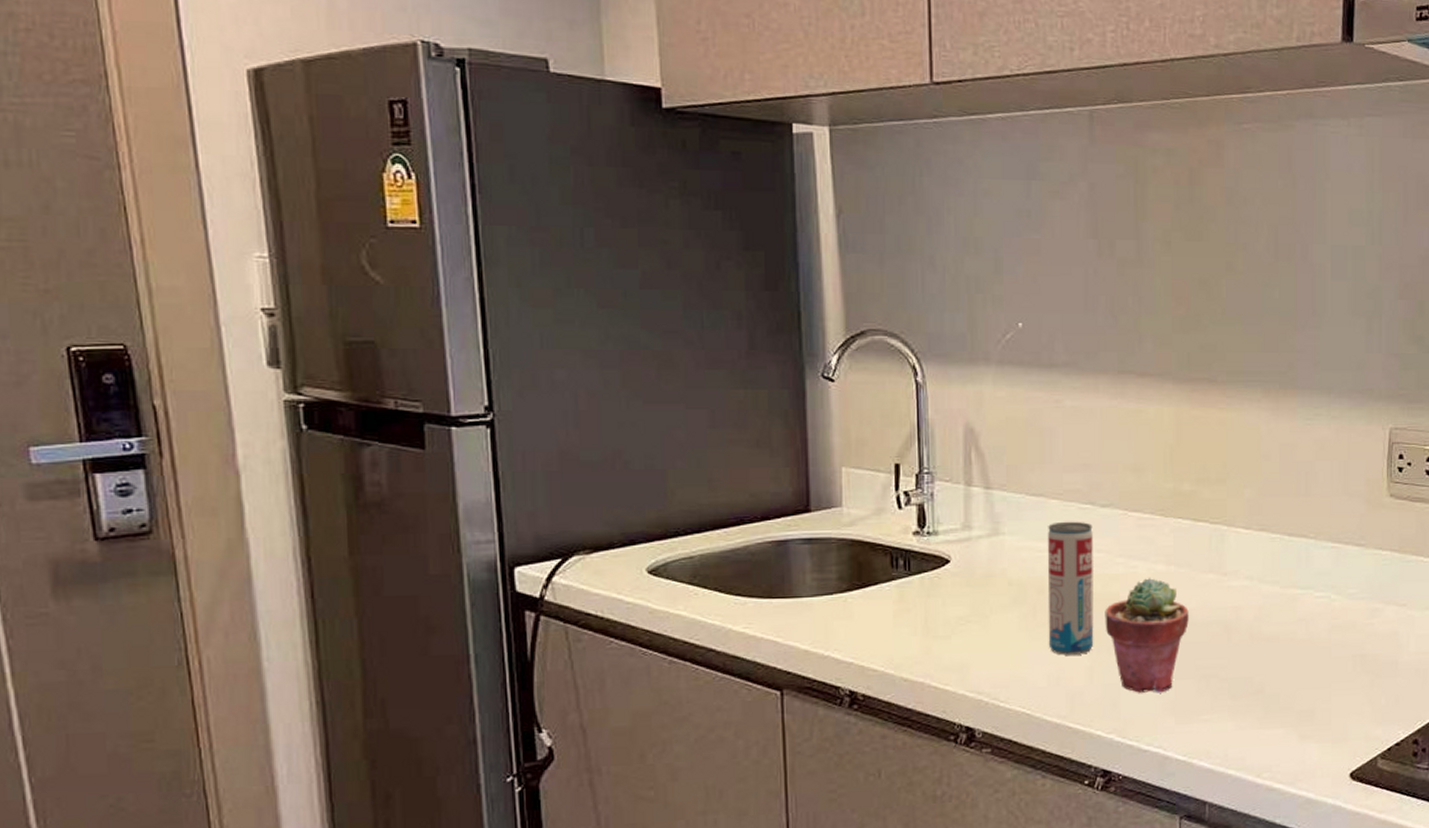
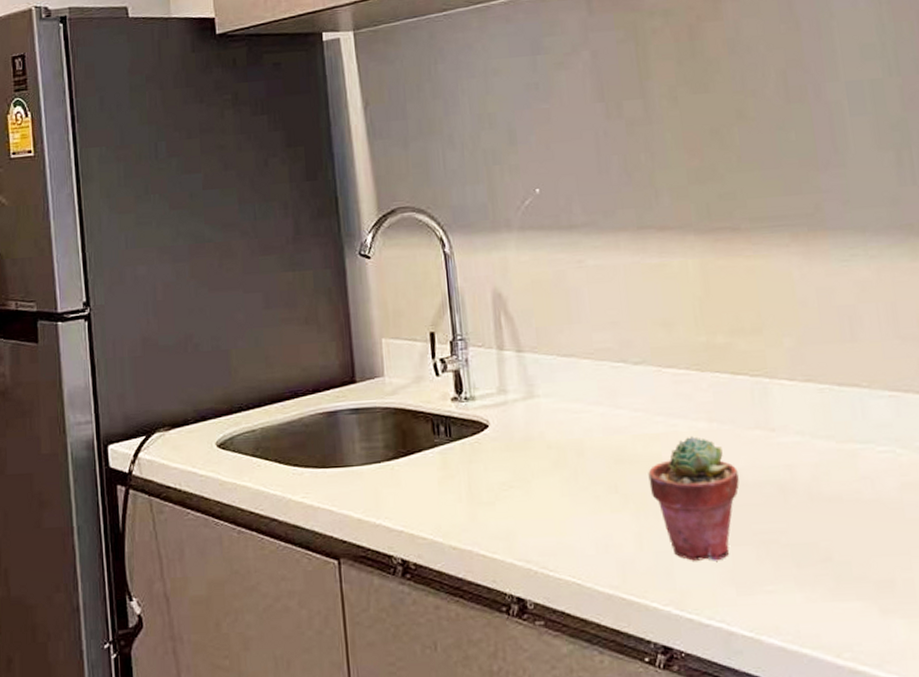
beverage can: present [1047,521,1094,655] -> none [581,380,640,521]

